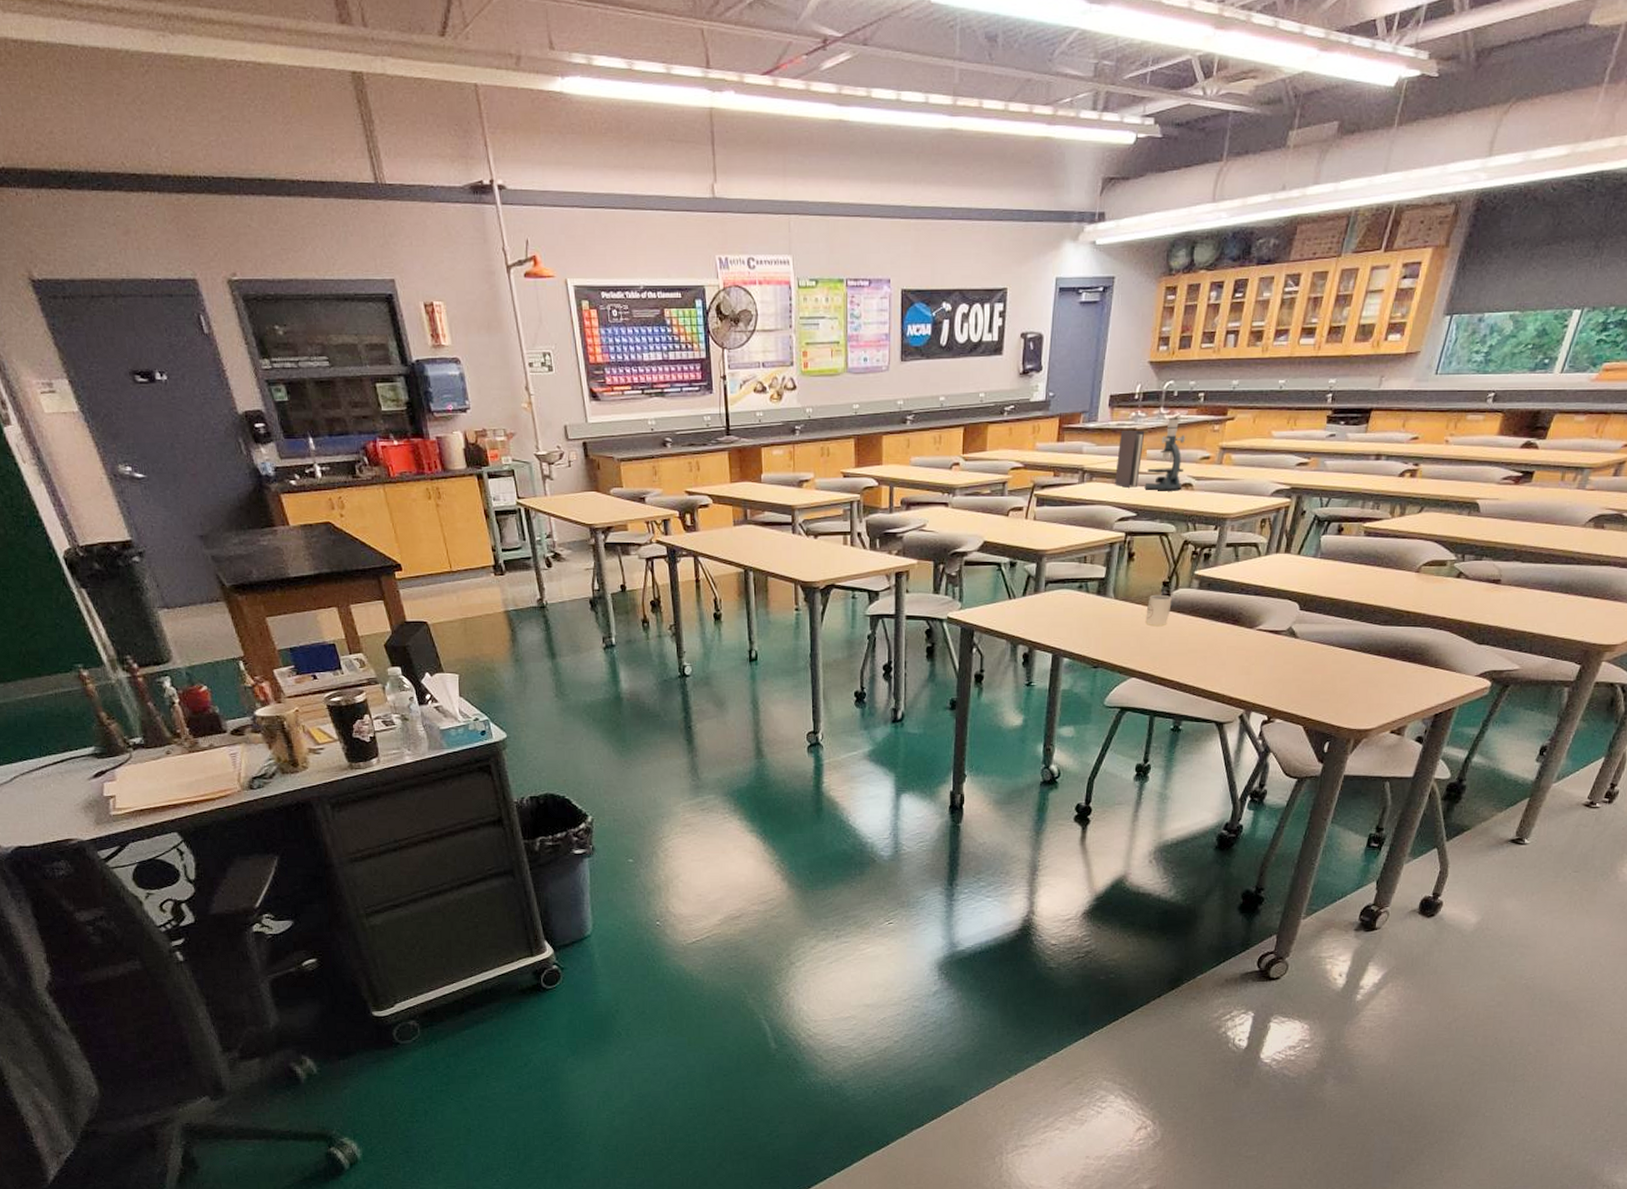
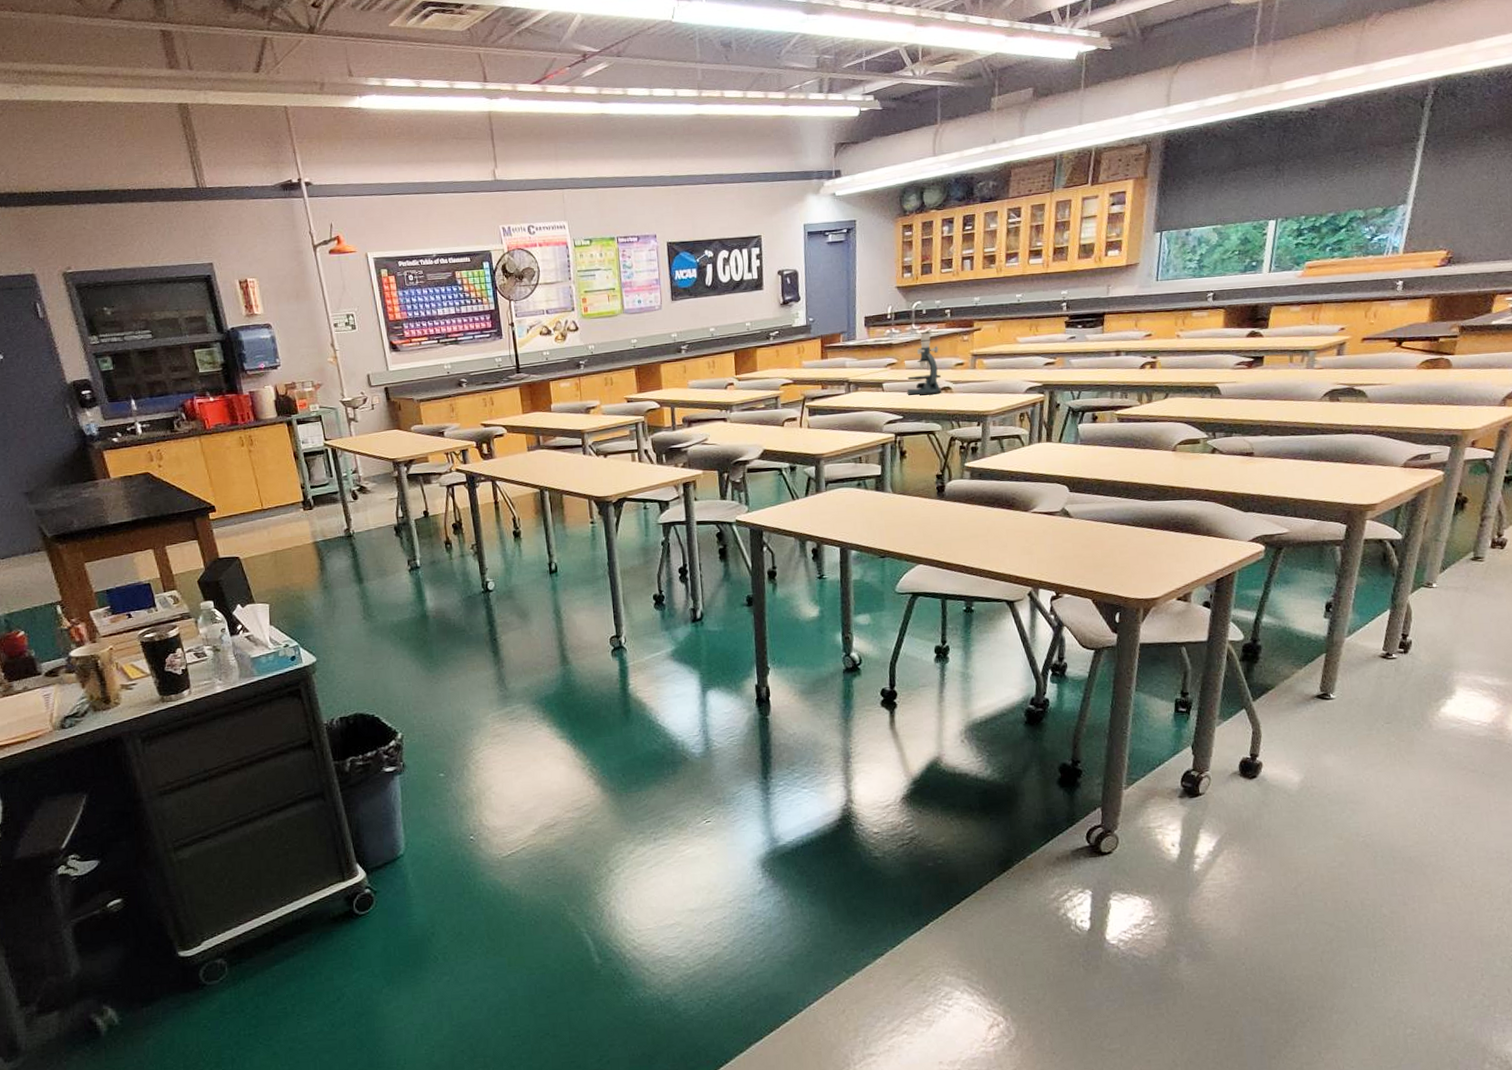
binder: present [1115,430,1145,488] -> none [878,344,901,395]
mug: present [1145,594,1172,627] -> none [924,486,948,516]

